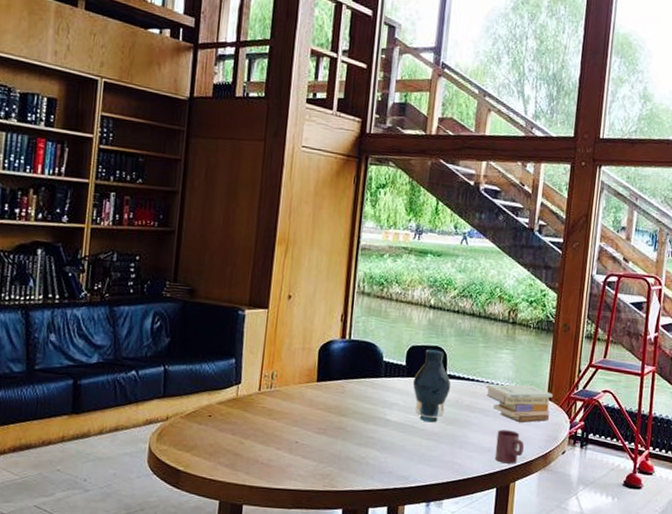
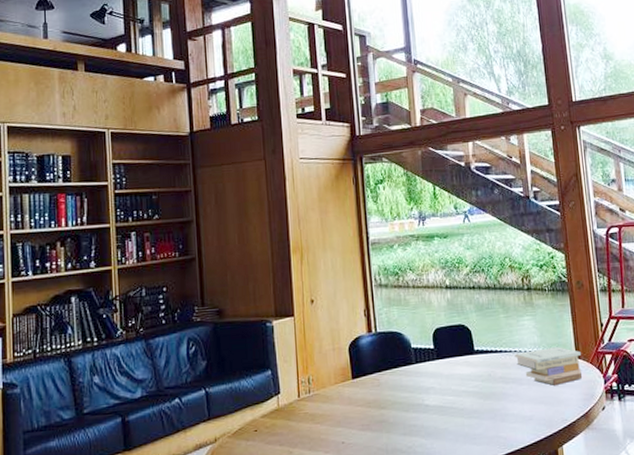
vase: present [412,349,451,423] -> none [443,327,482,401]
cup: present [494,429,524,464] -> none [535,395,564,430]

